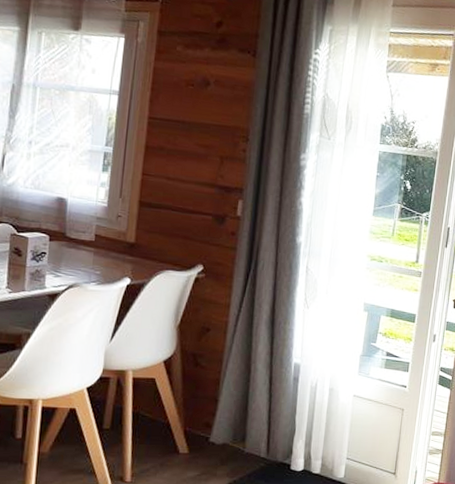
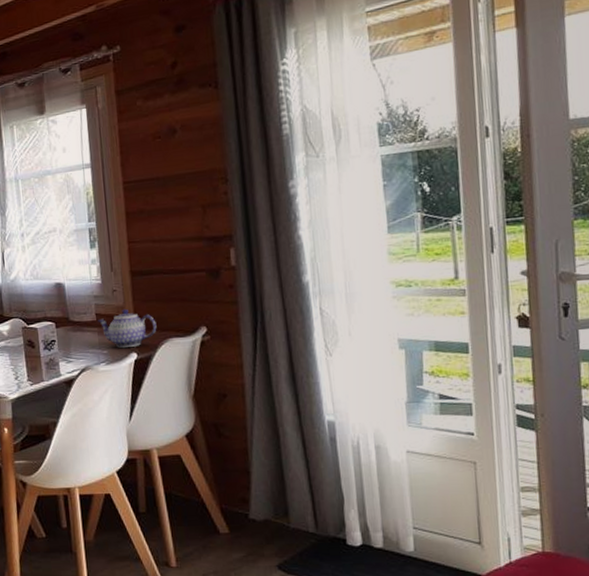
teapot: none [96,235,156,273] -> present [97,308,157,348]

